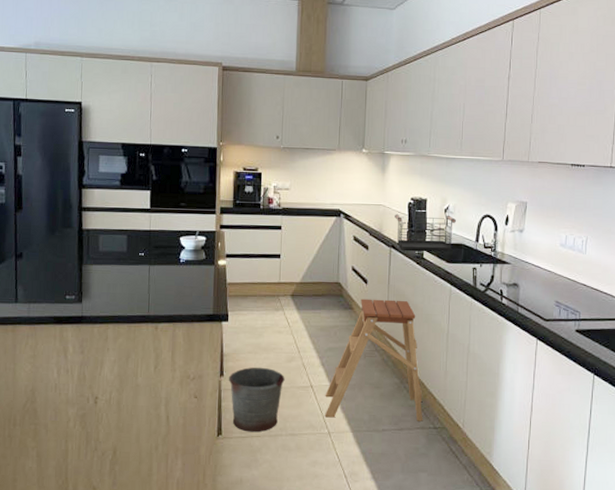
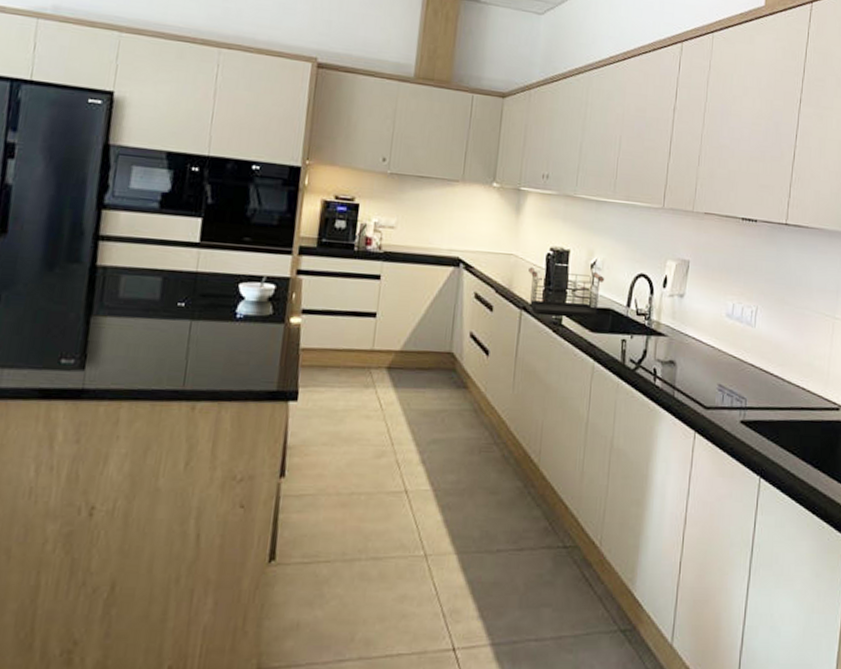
bucket: present [228,367,285,432] -> none [291,464,371,556]
step ladder: present [324,298,423,421] -> none [420,374,551,539]

